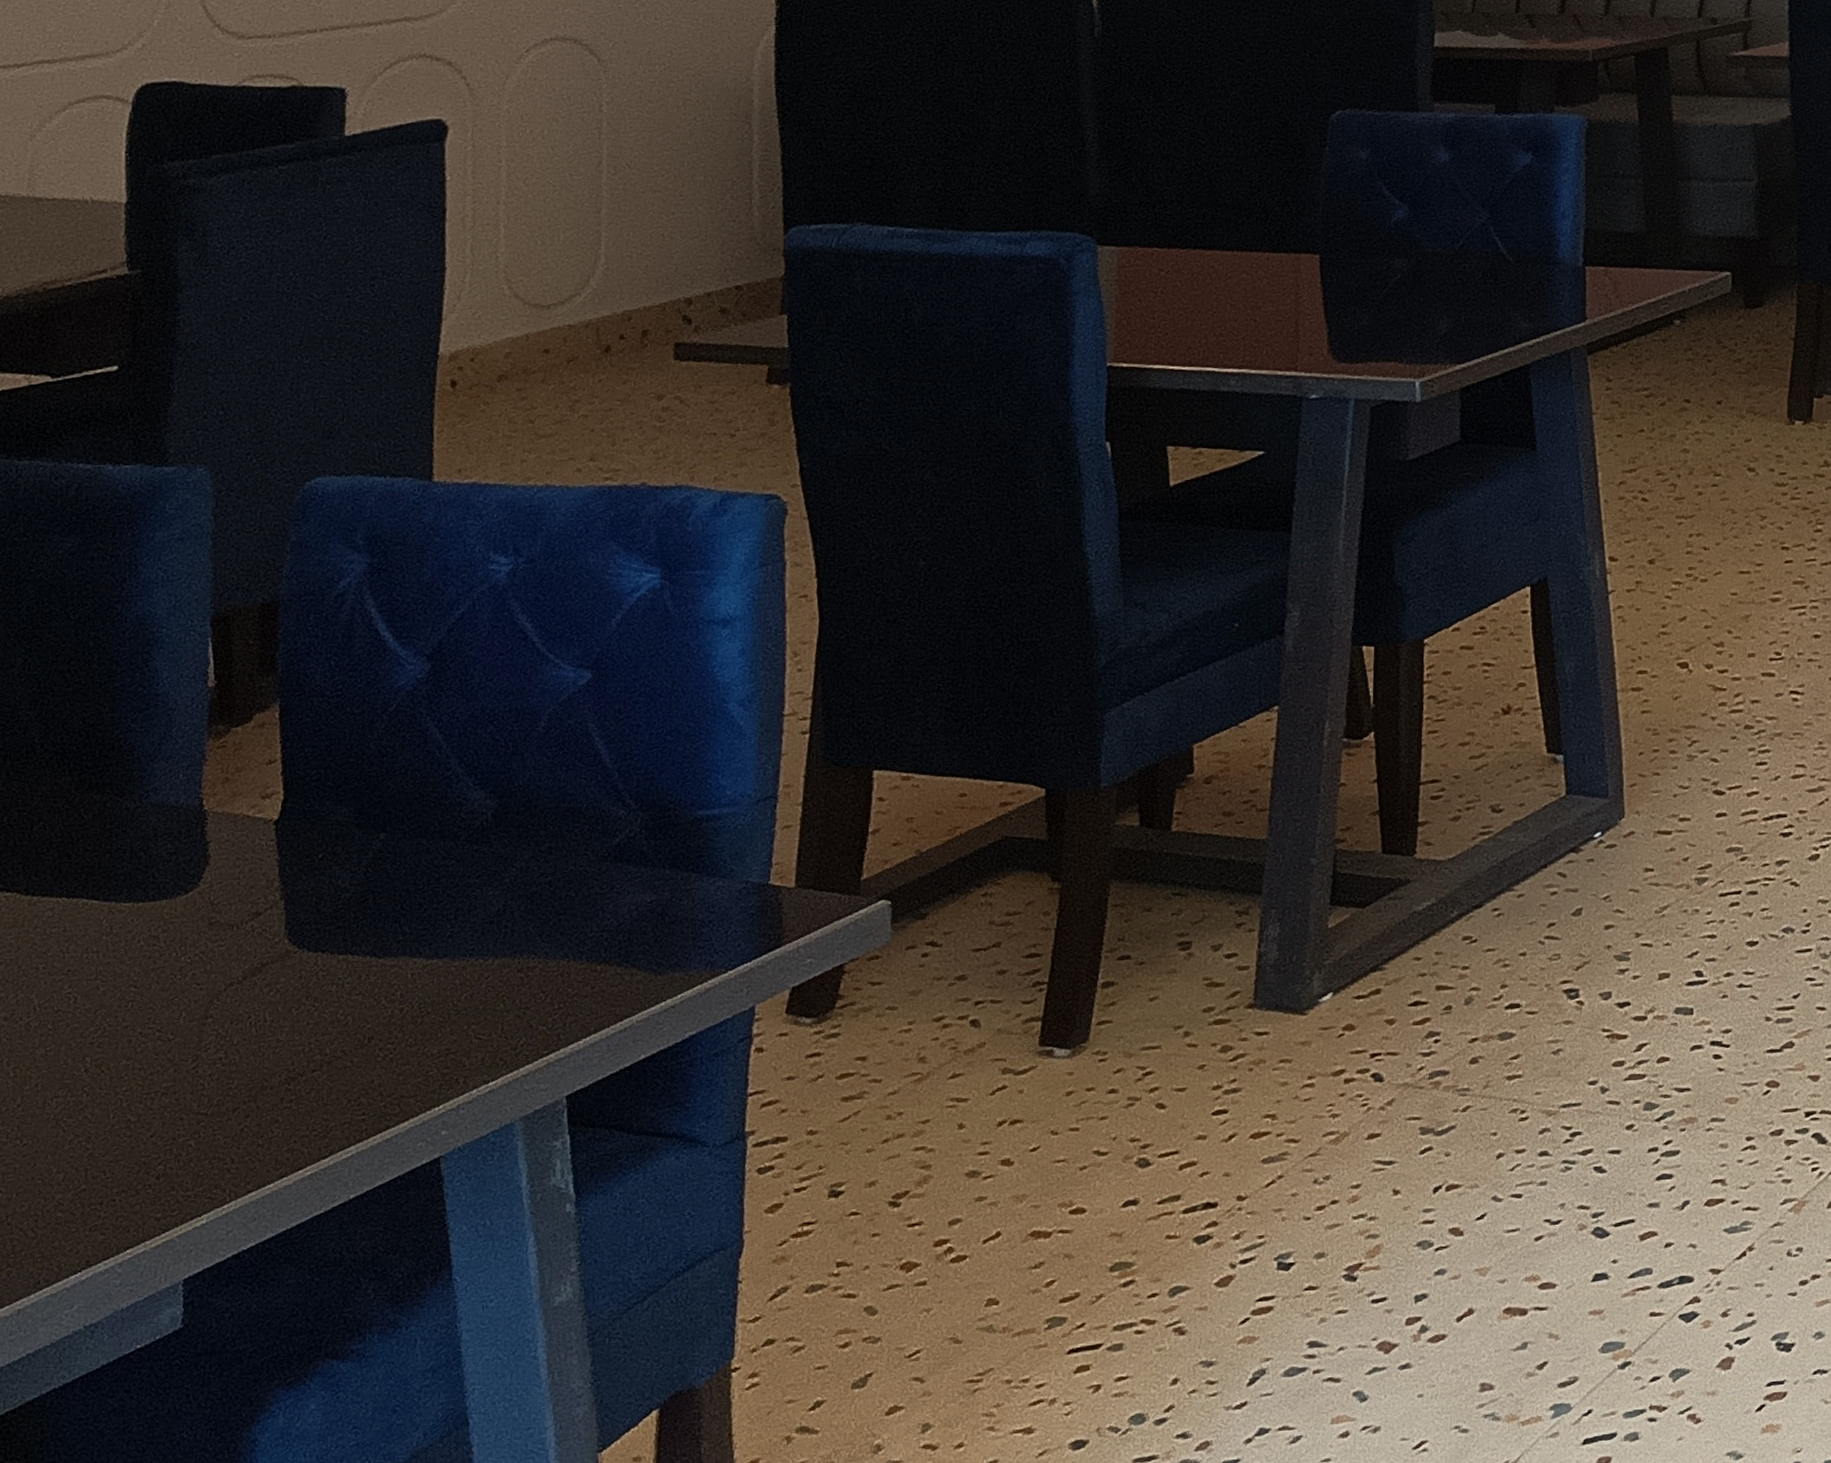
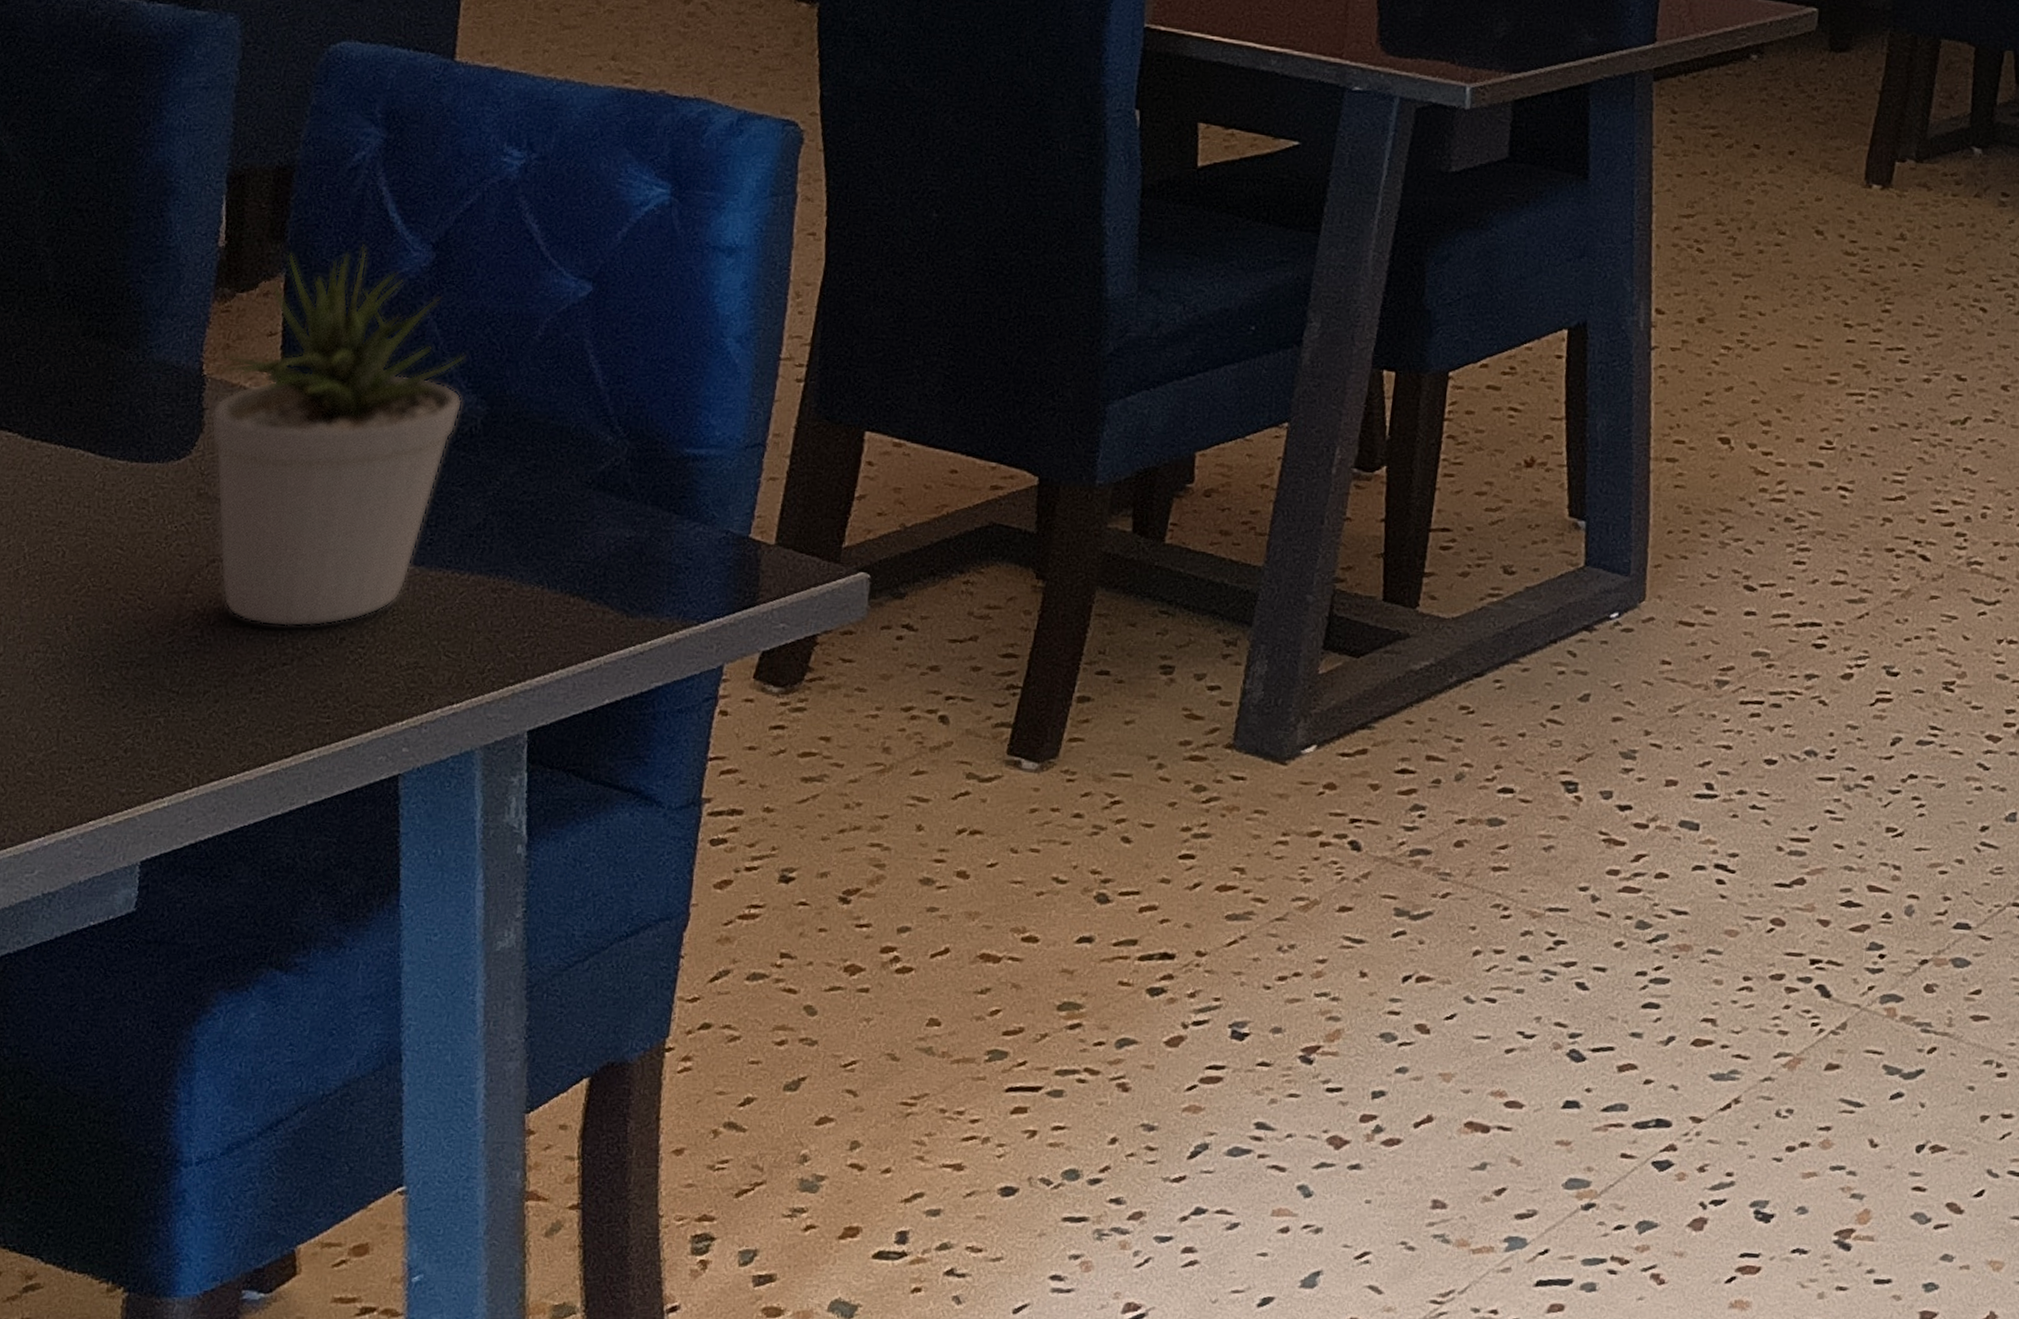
potted plant: none [216,665,472,1038] -> present [210,244,467,628]

